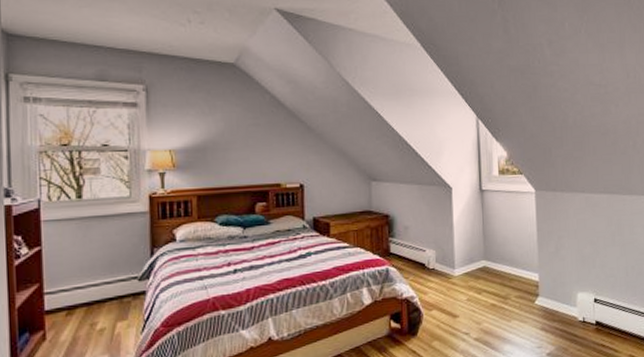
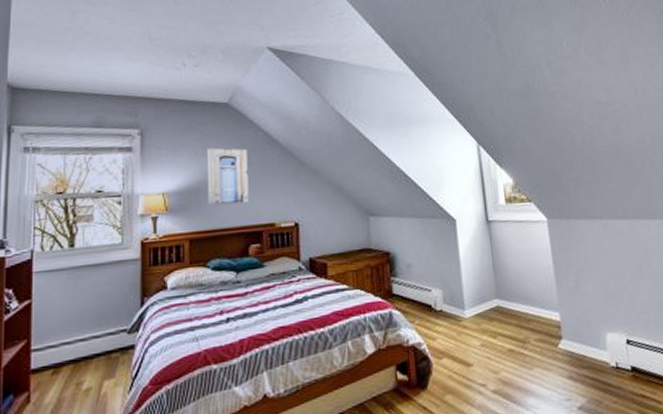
wall art: none [214,108,256,164] -> present [207,148,249,205]

